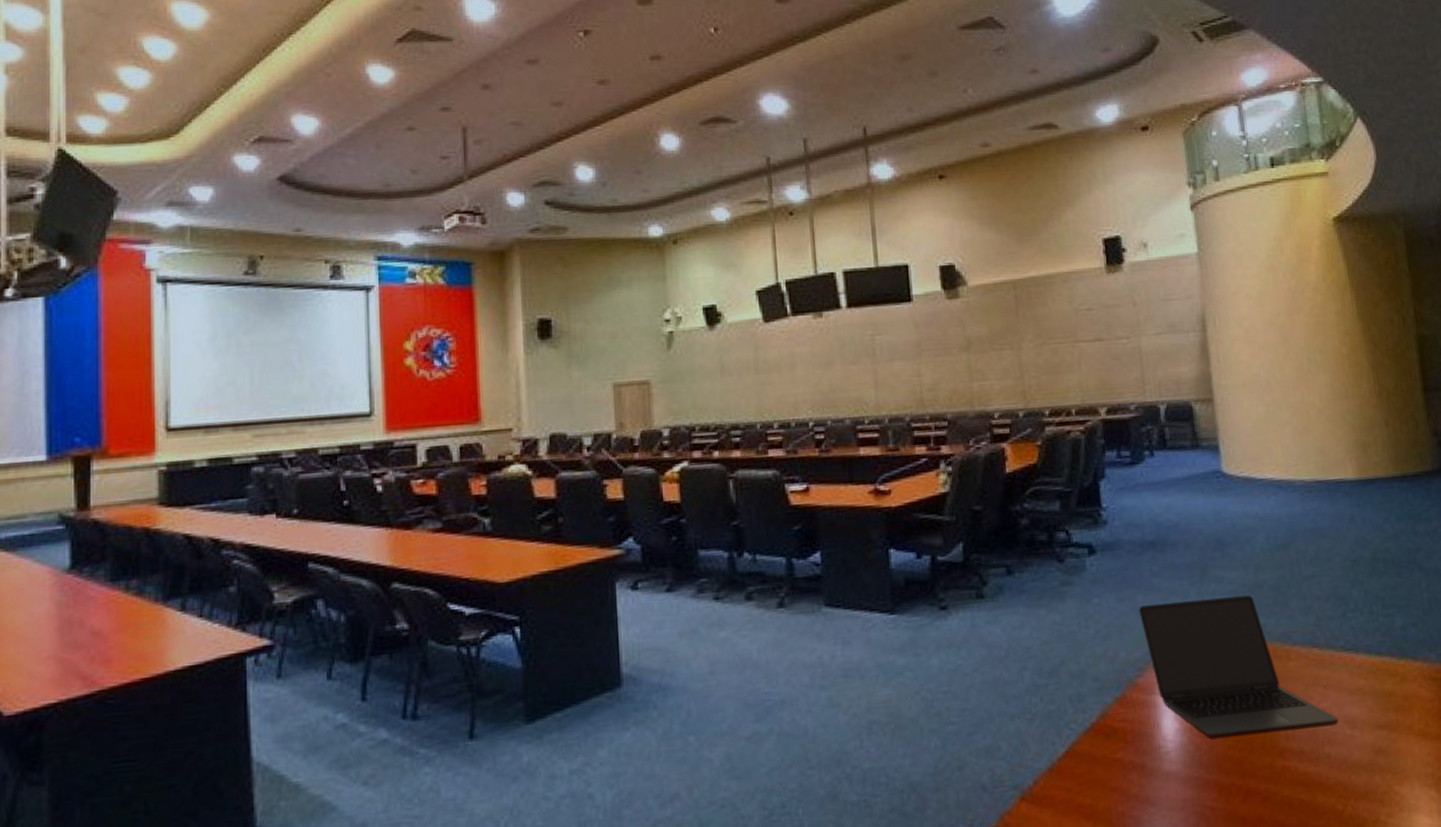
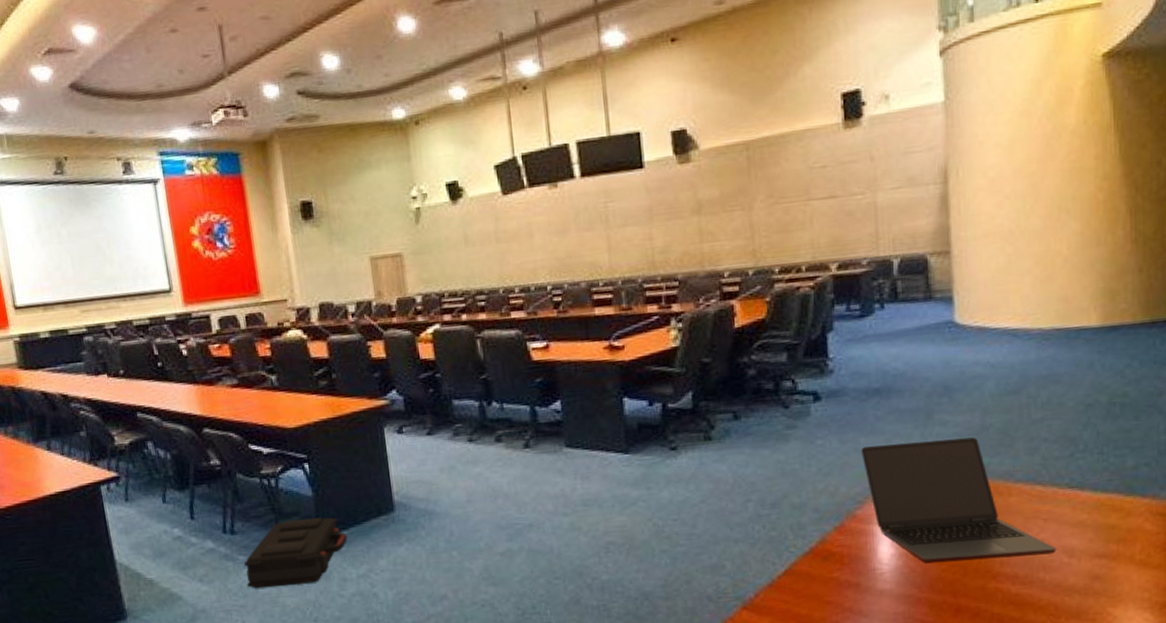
briefcase: none [425,695,561,792] -> present [244,517,347,589]

